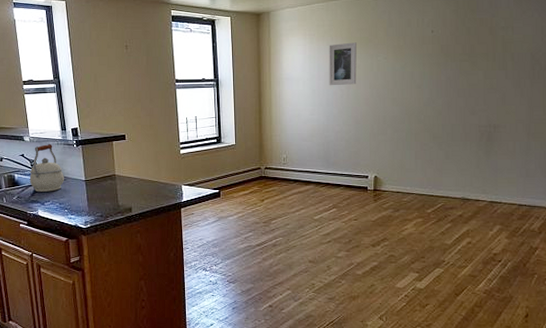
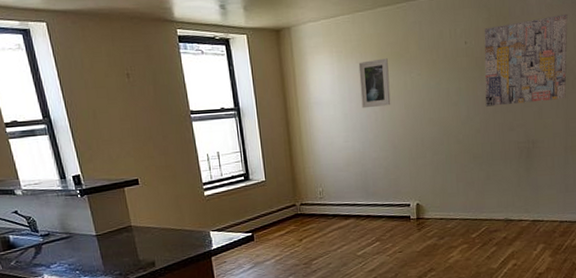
kettle: present [29,143,64,192] -> none [27,195,71,253]
wall art: none [448,8,536,91] -> present [484,13,568,107]

